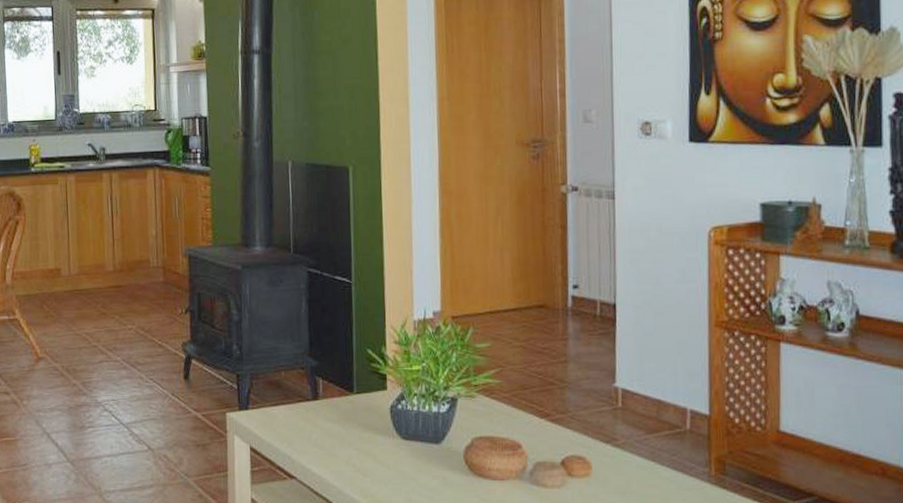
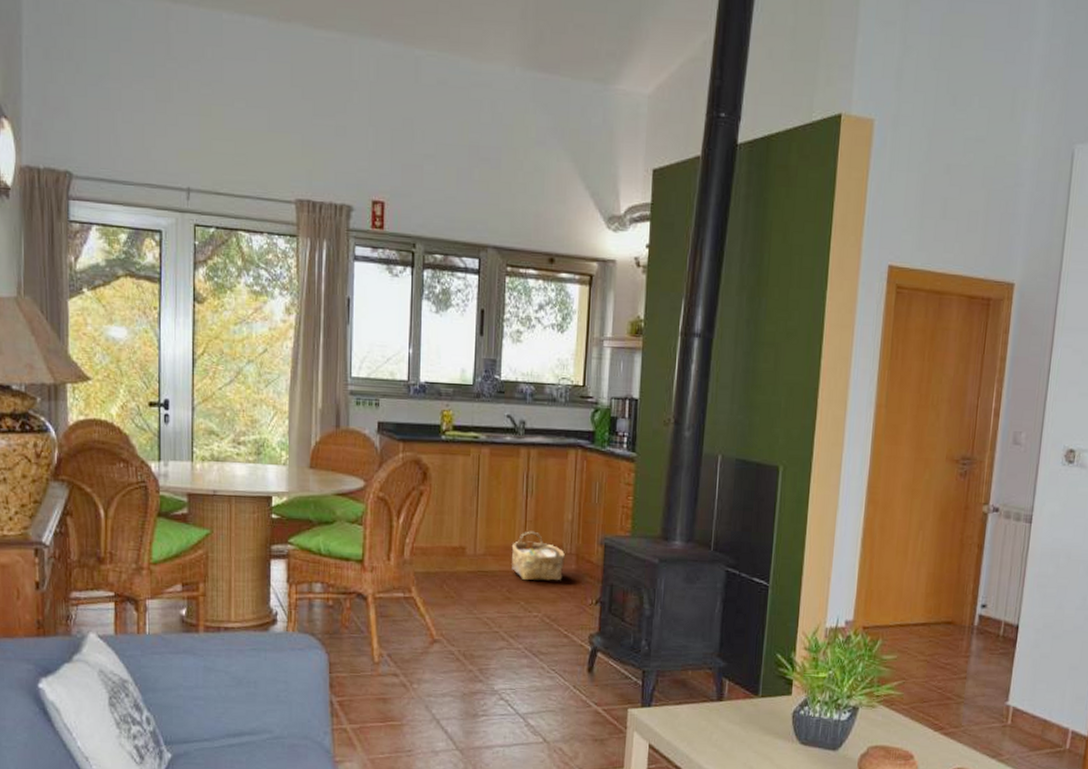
woven basket: none [102,248,153,296] -> present [511,531,565,581]

